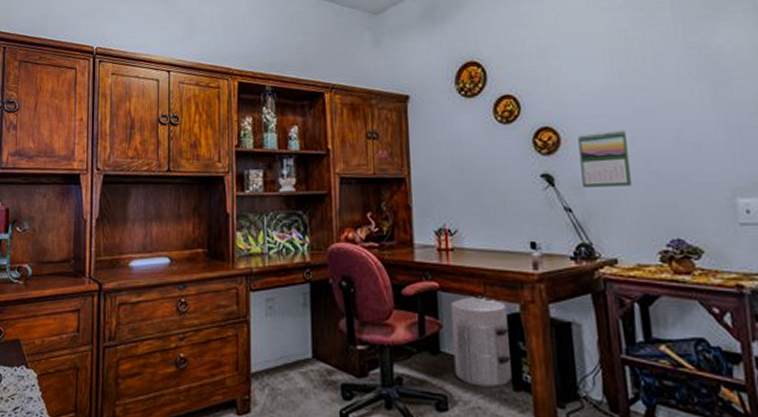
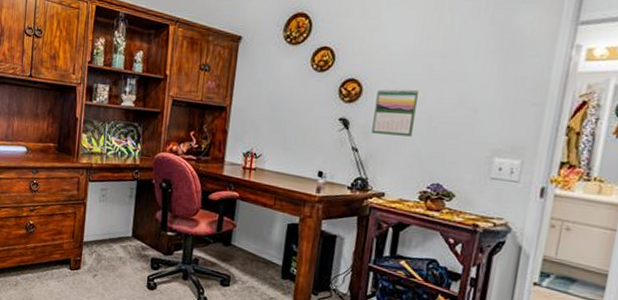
waste bin: present [450,294,512,387] -> none [239,205,289,275]

